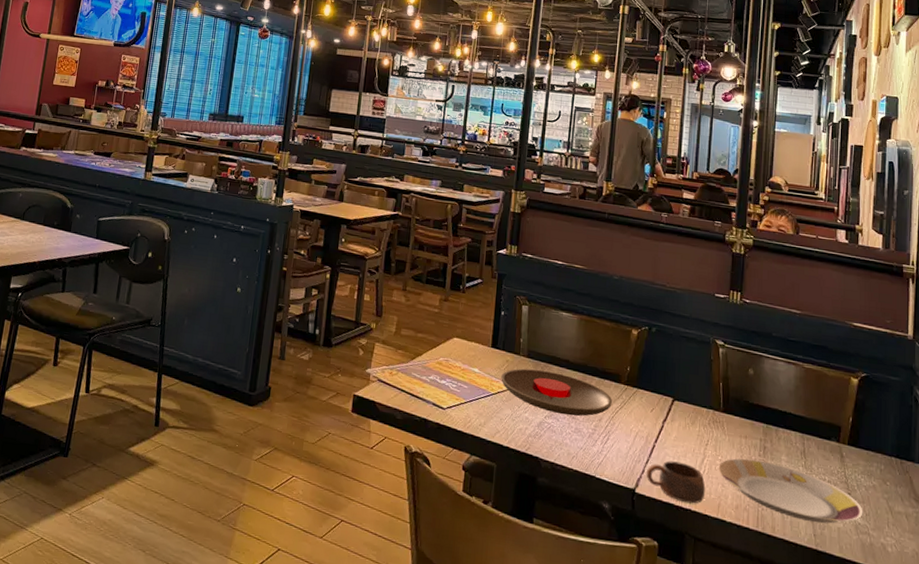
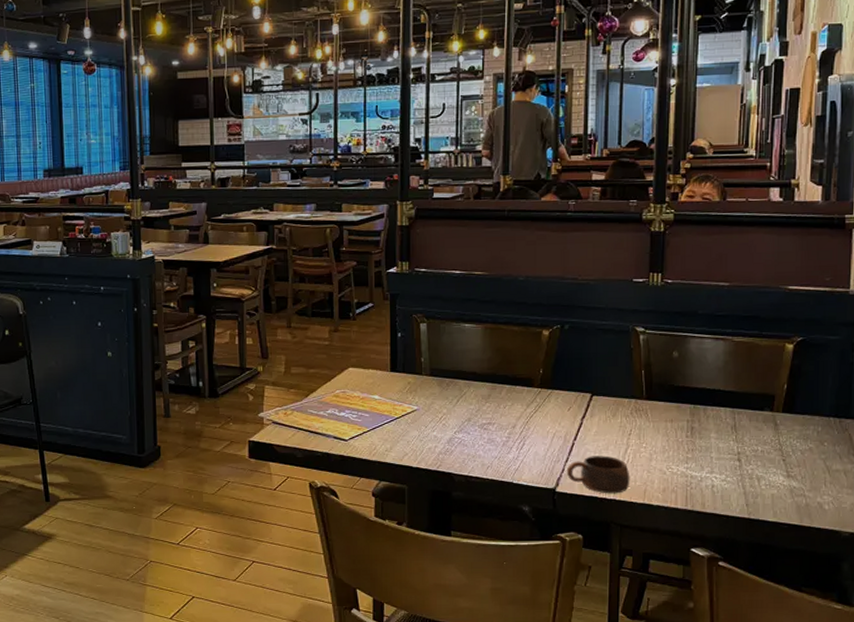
plate: present [501,368,612,416] -> none [404,386,526,428]
plate: present [718,458,863,524] -> none [643,441,799,492]

